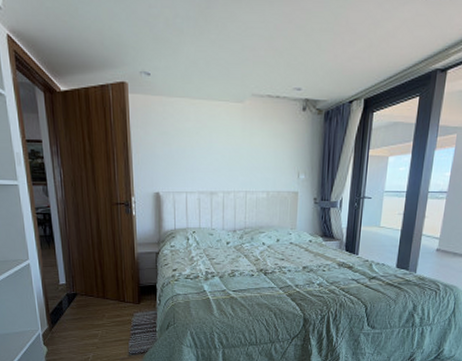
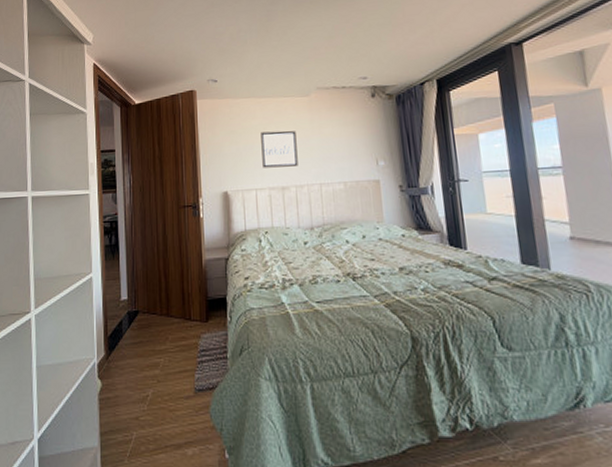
wall art: none [193,136,228,173] -> present [261,130,298,168]

